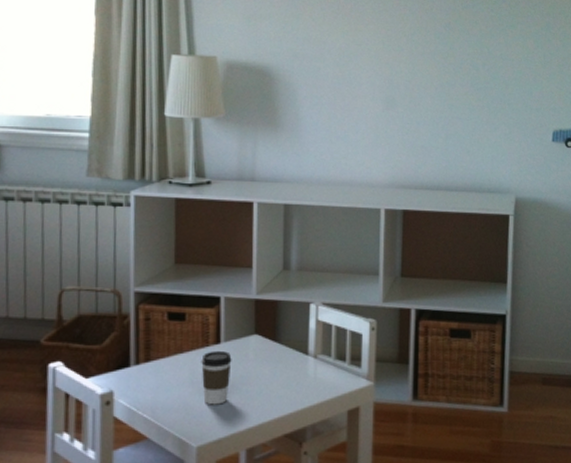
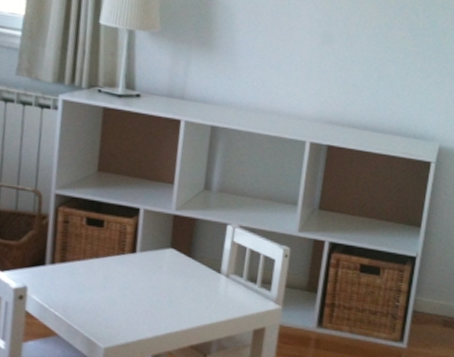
coffee cup: present [201,350,232,405] -> none [114,259,146,311]

